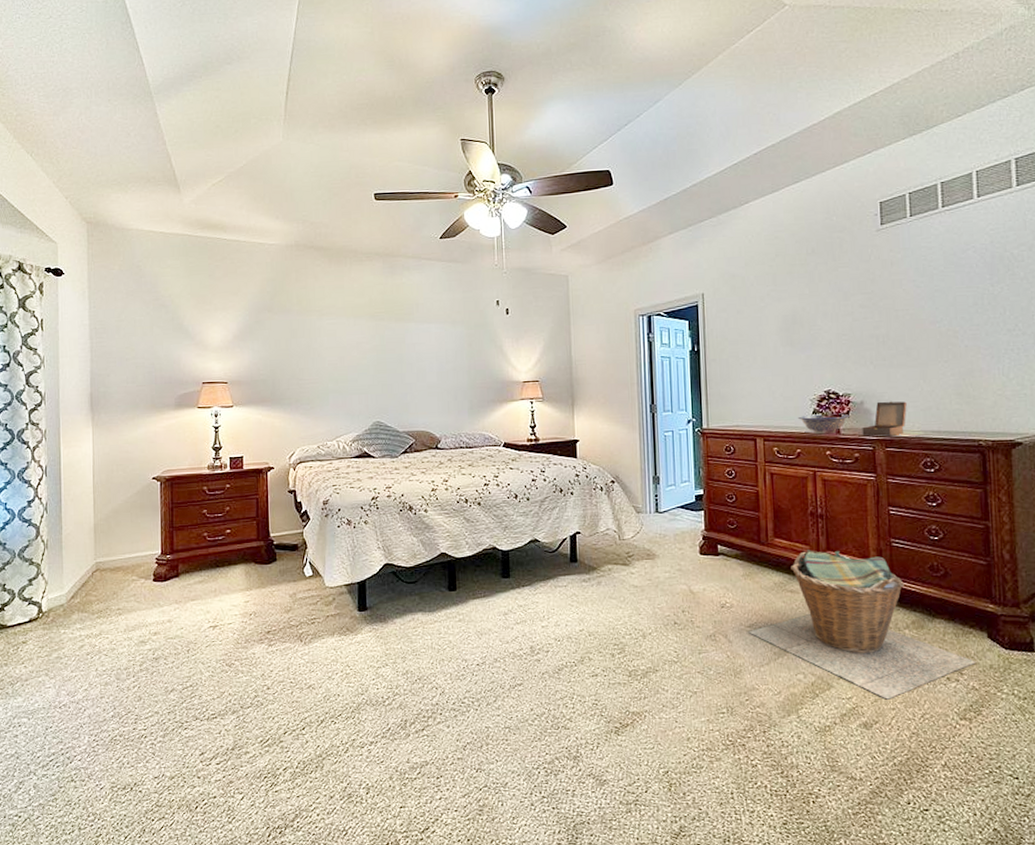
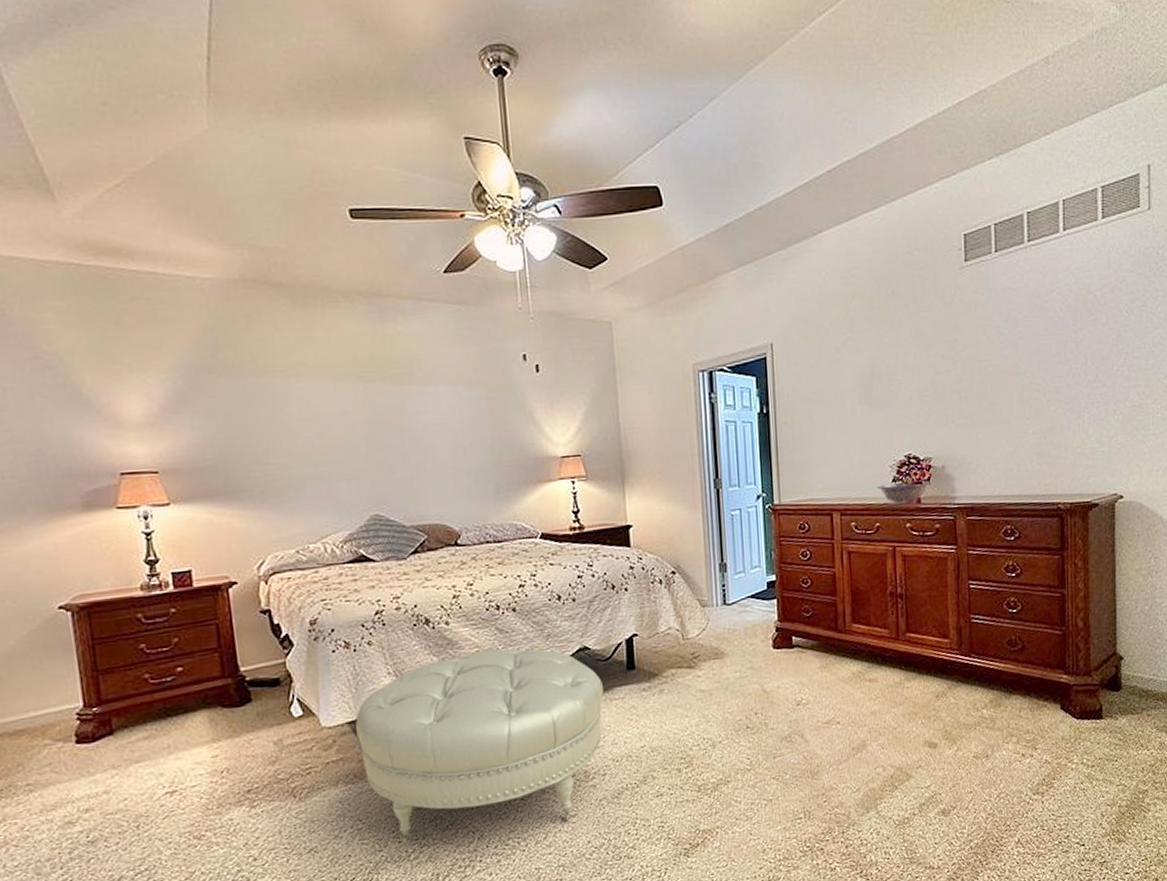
ottoman: none [351,534,550,691] -> present [355,648,604,844]
laundry basket: present [748,549,977,700] -> none [826,632,1050,783]
jewelry box: present [862,401,907,437] -> none [943,464,989,505]

